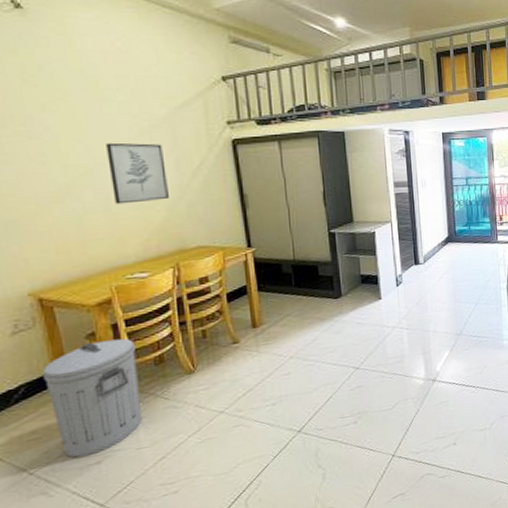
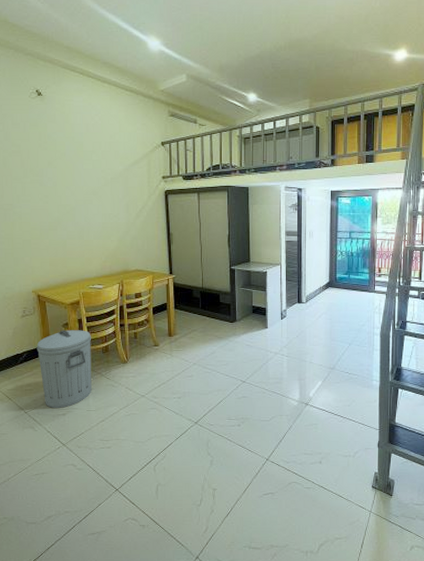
wall art: present [106,142,169,205] -> none [84,190,120,234]

